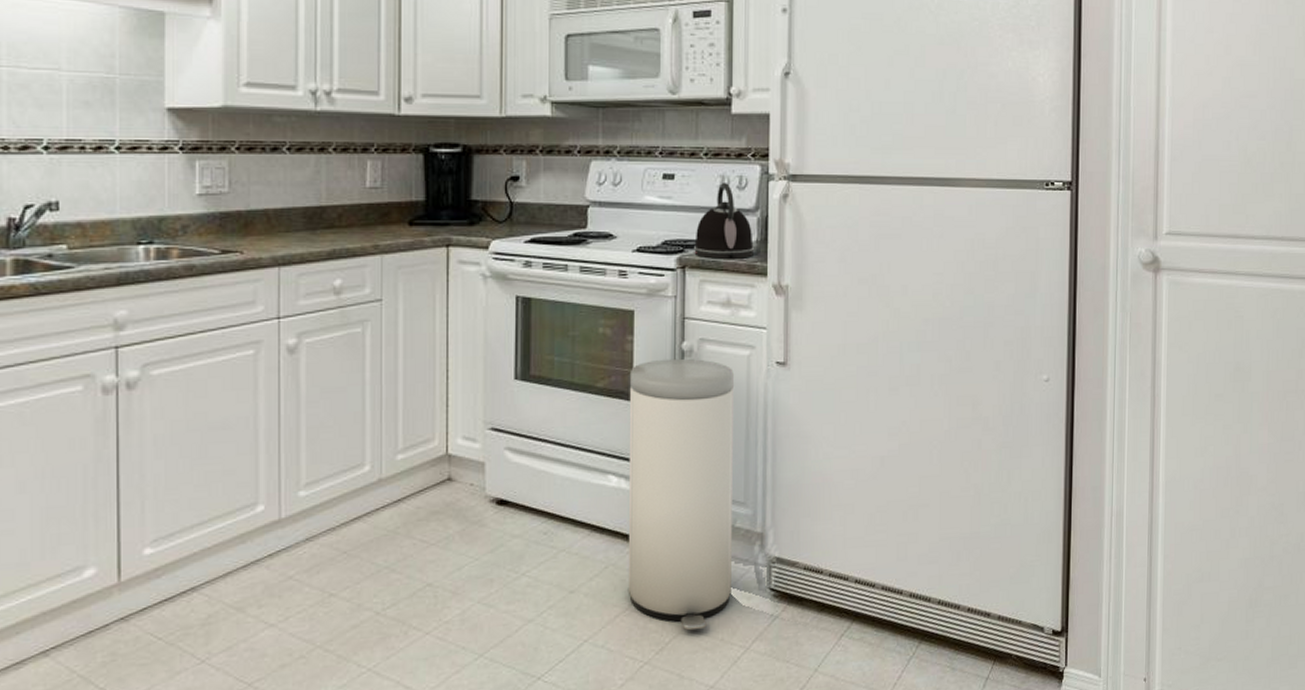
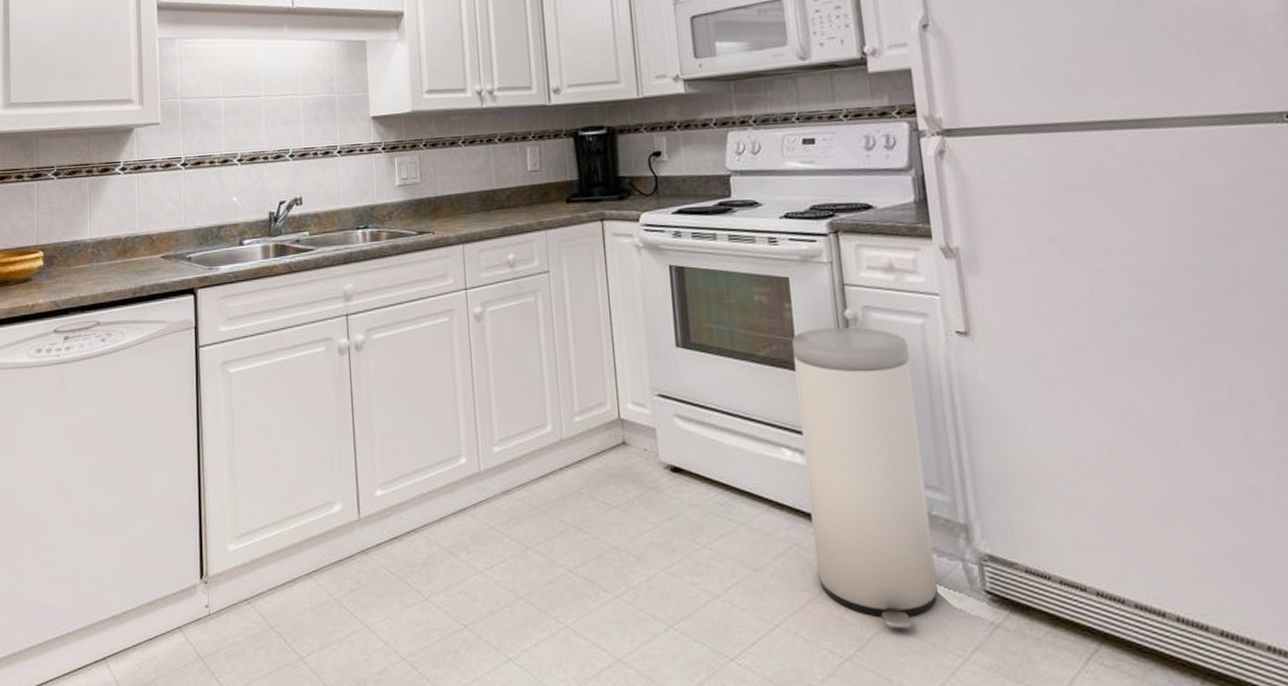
kettle: present [694,182,755,260] -> none [845,142,914,223]

